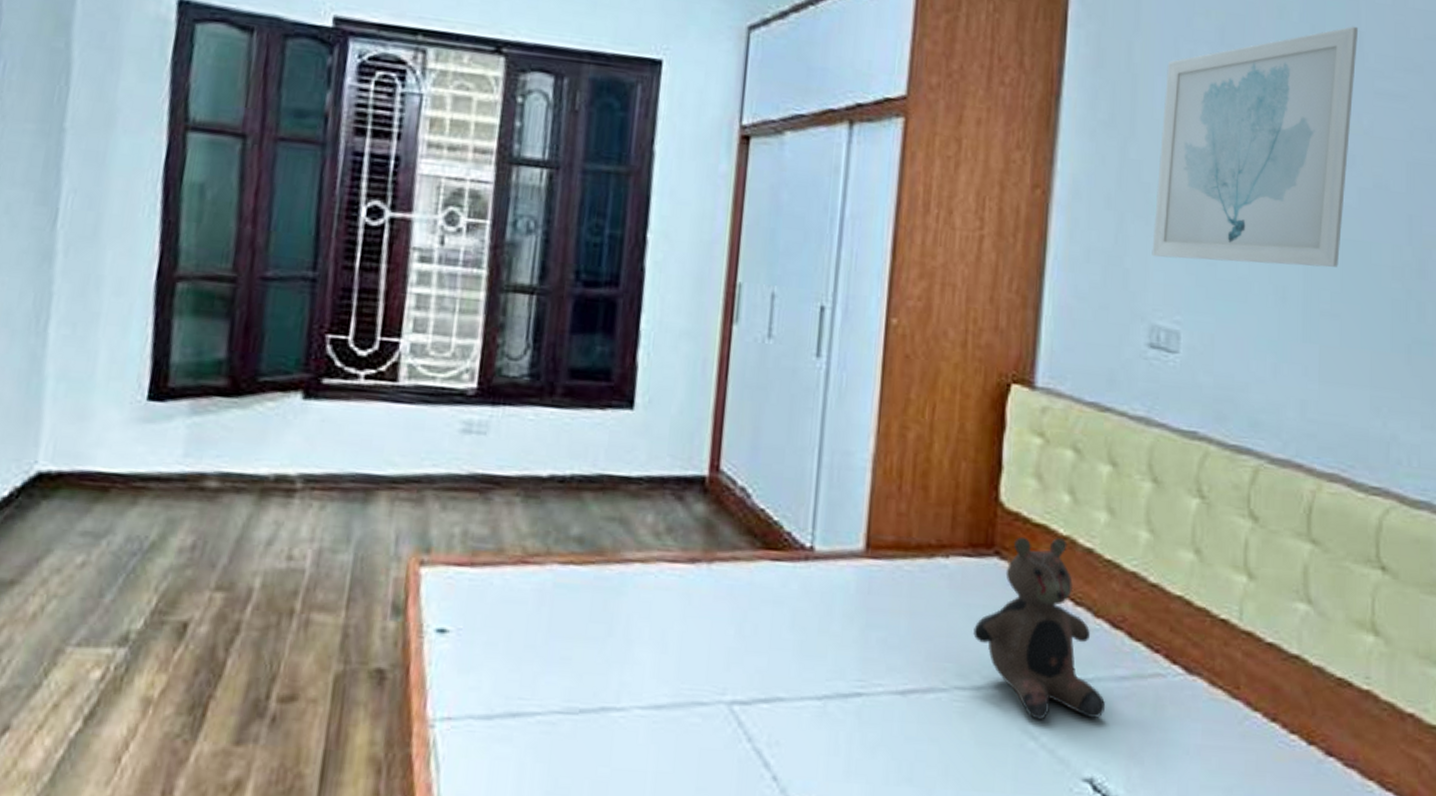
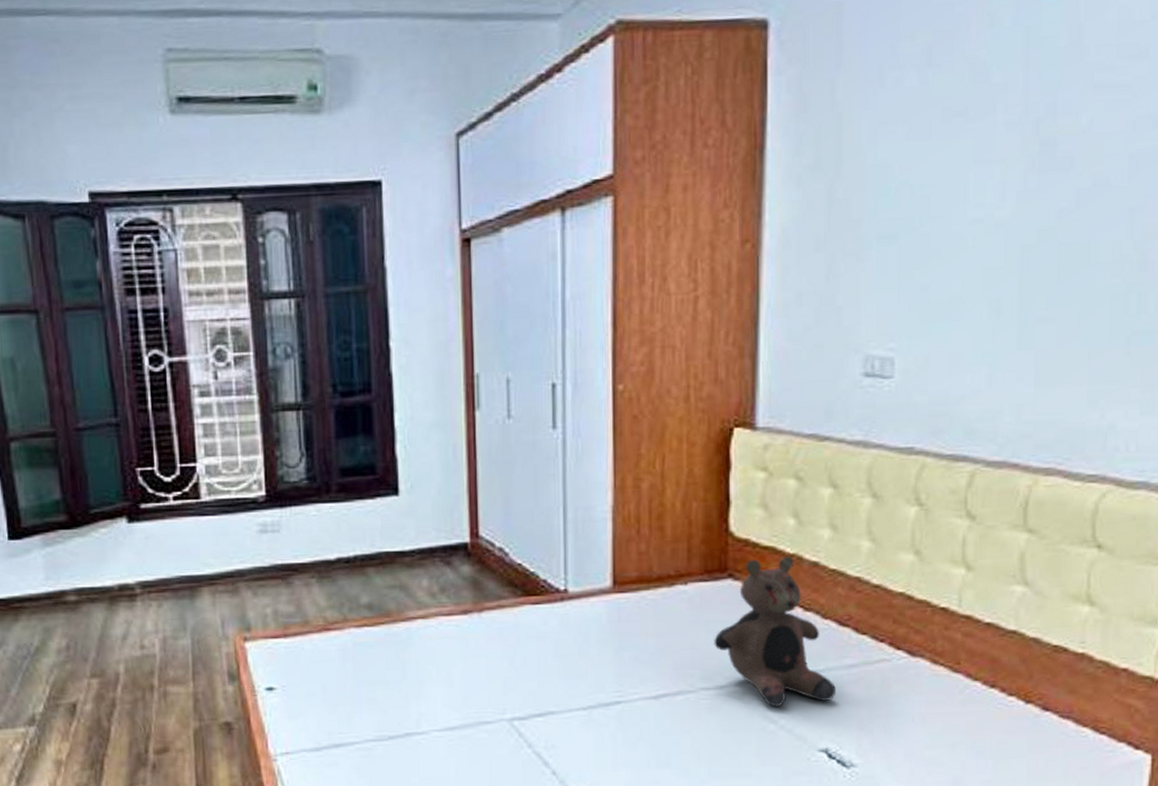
wall art: present [1152,26,1358,268] -> none [863,19,1077,291]

